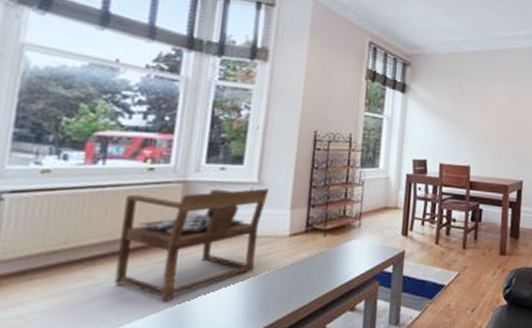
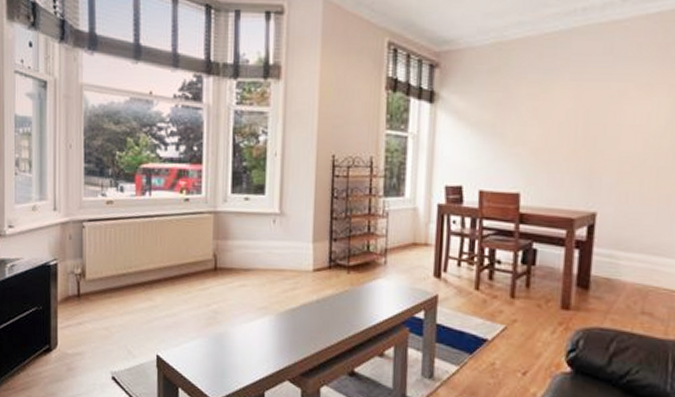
armchair: present [114,188,269,302] -> none [168,219,290,327]

